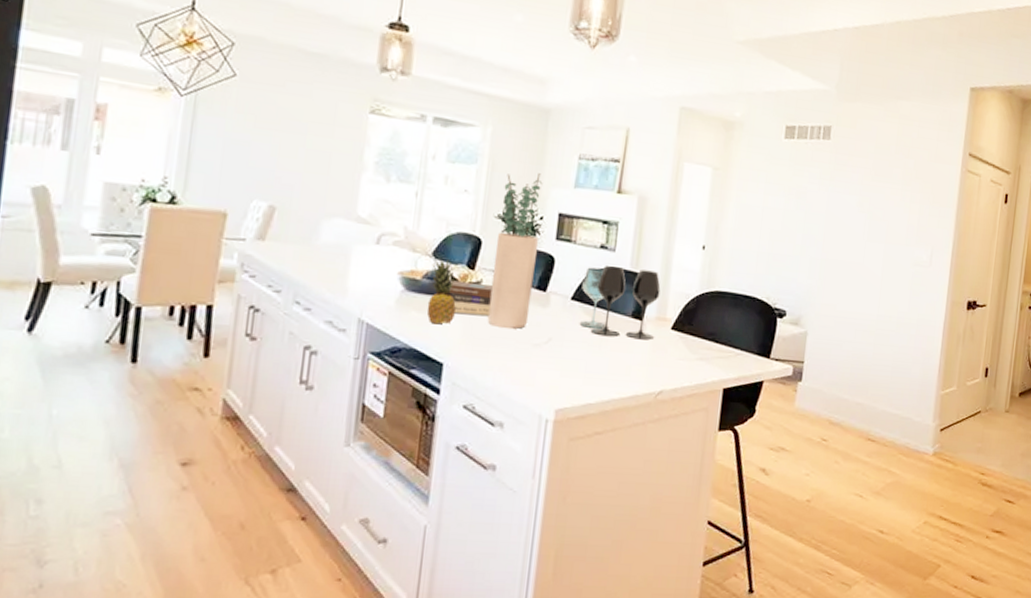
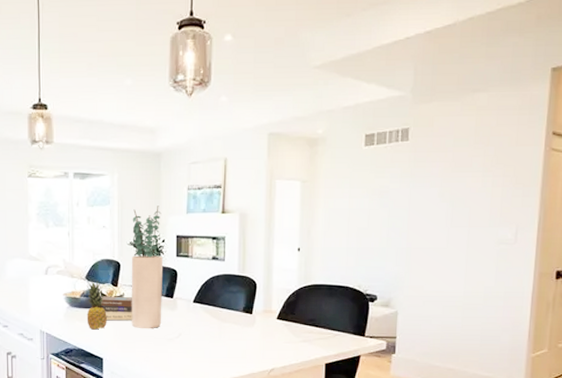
wine glass: present [579,267,606,329] -> none [201,275,223,323]
wine glass: present [590,265,661,341] -> none [211,272,265,329]

